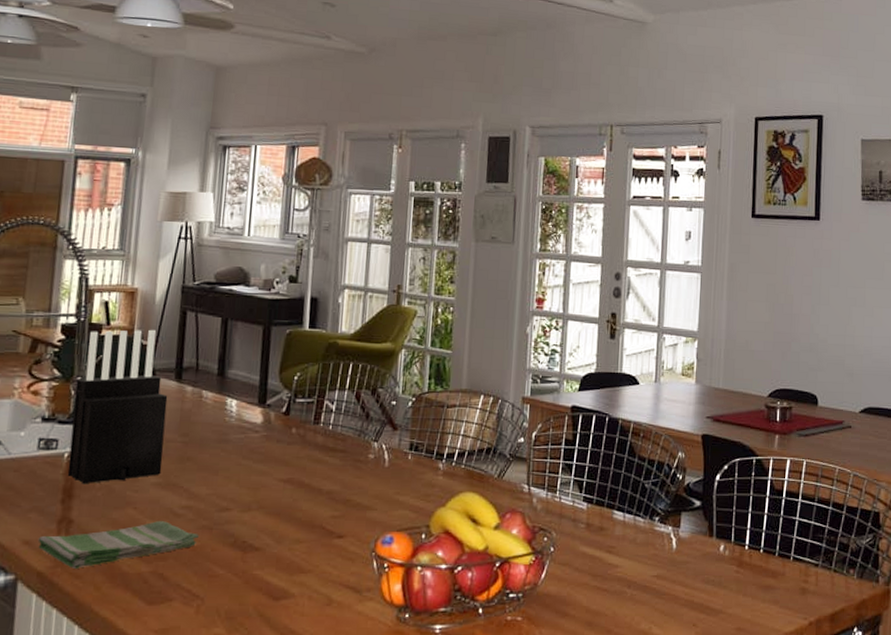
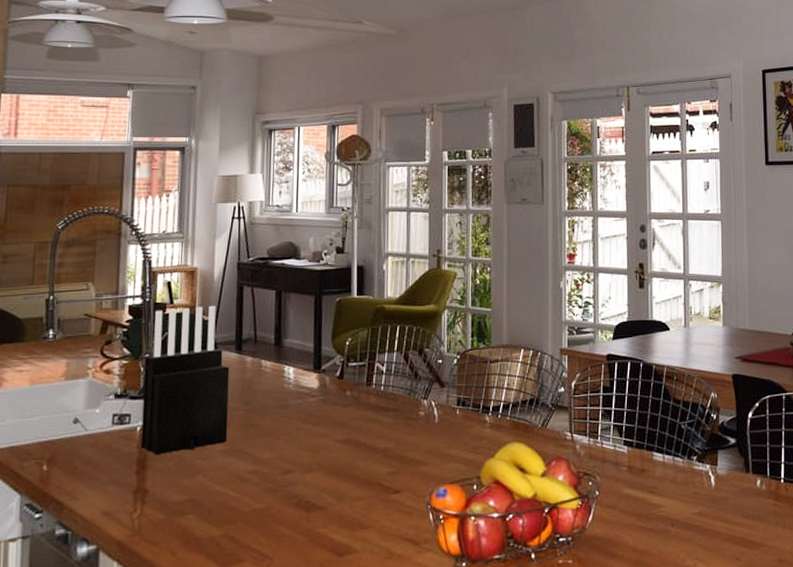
dish towel: present [38,521,200,568] -> none [116,486,266,536]

